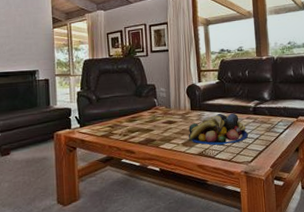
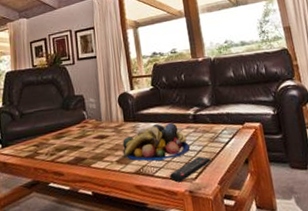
remote control: none [229,143,267,164] -> present [170,156,212,183]

